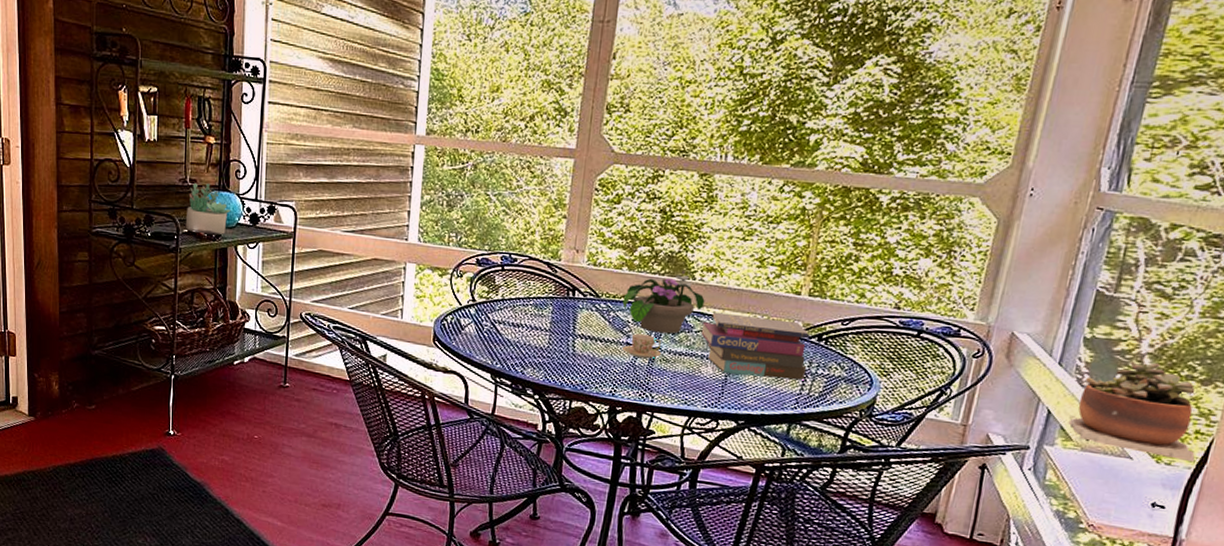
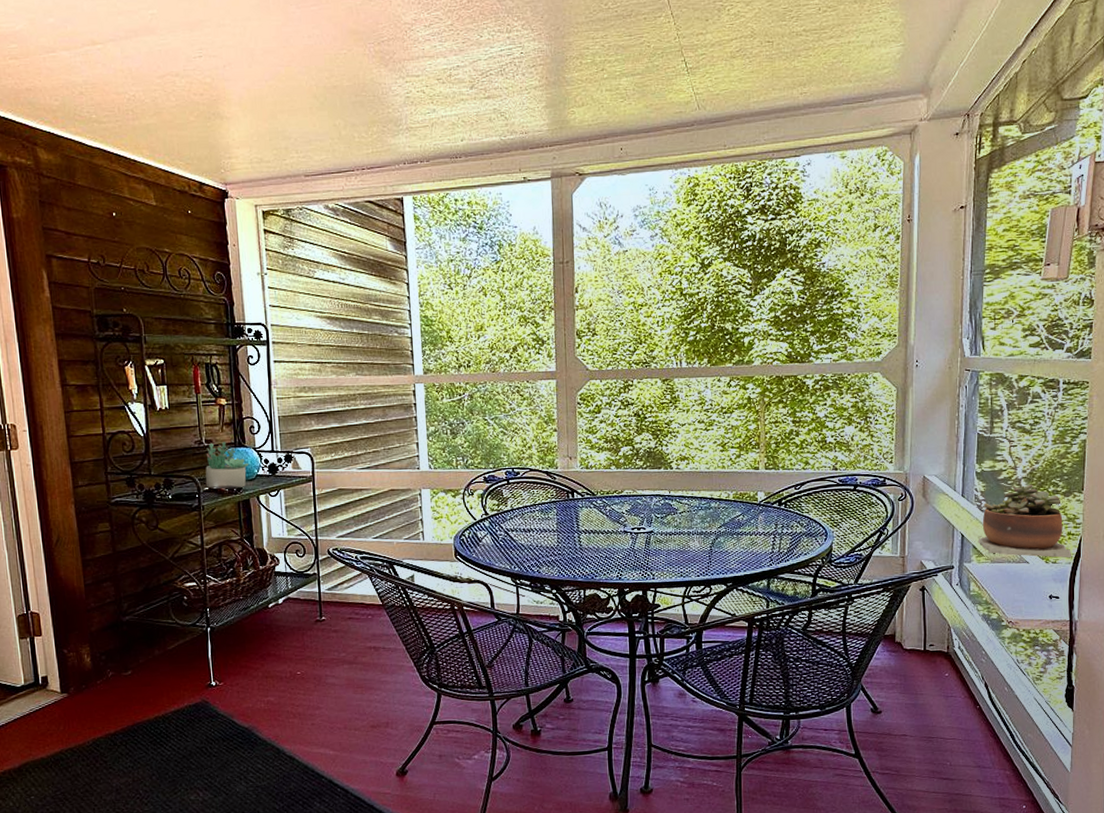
potted flower: present [622,271,705,334] -> none [615,463,683,519]
teacup: present [623,333,662,359] -> none [622,521,654,543]
books: present [701,312,809,380] -> none [684,492,774,544]

